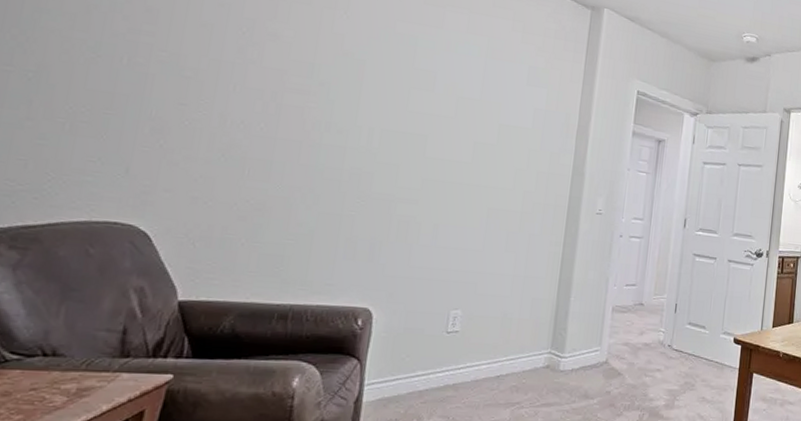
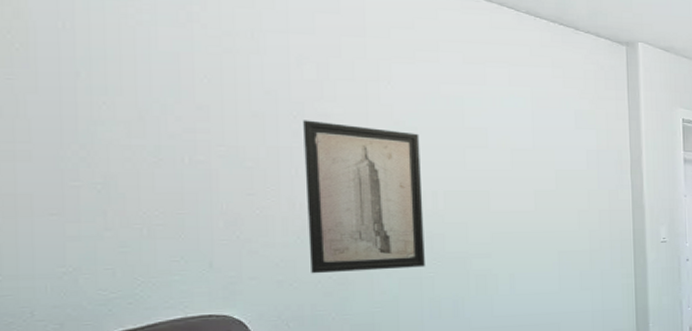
wall art: none [229,37,367,205] -> present [303,120,425,274]

